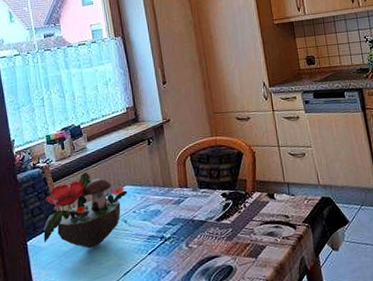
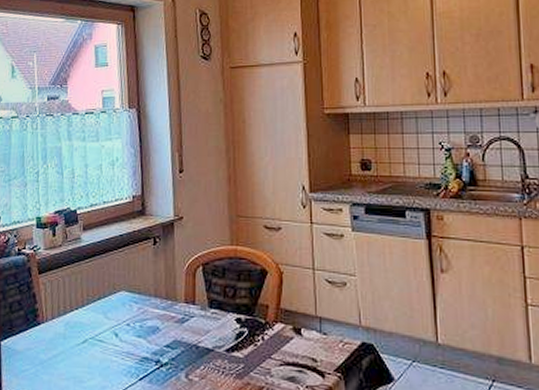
potted flower: present [43,172,128,249] -> none [20,267,123,361]

